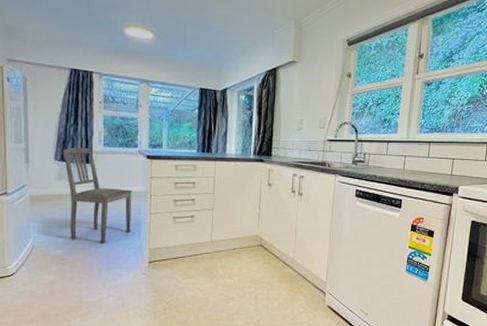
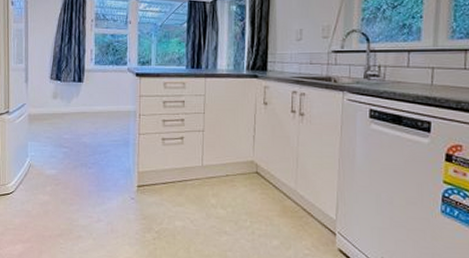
dining chair: present [62,147,132,243] -> none [57,66,122,164]

